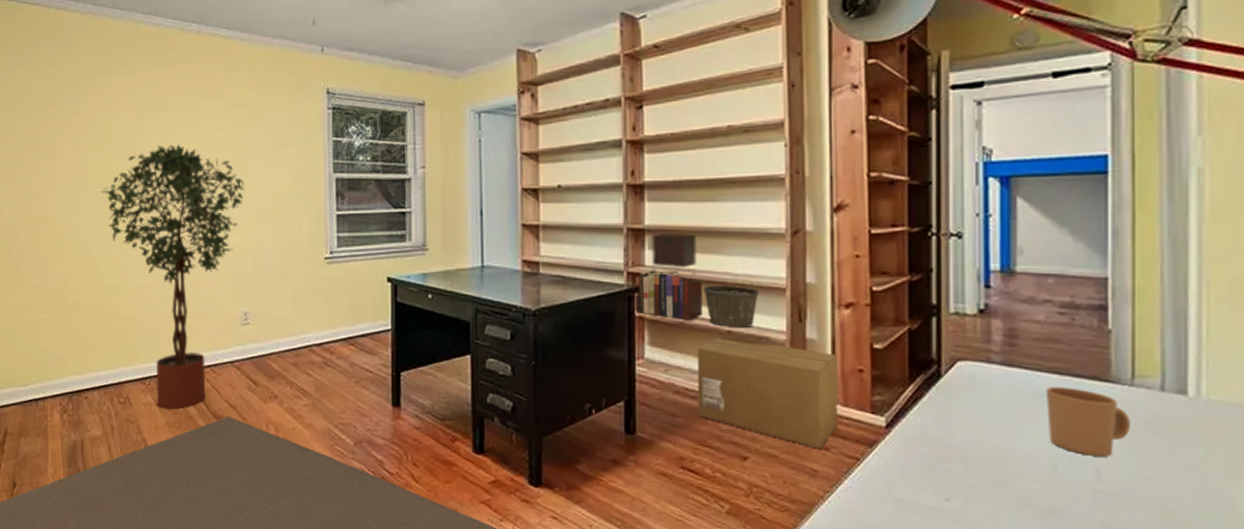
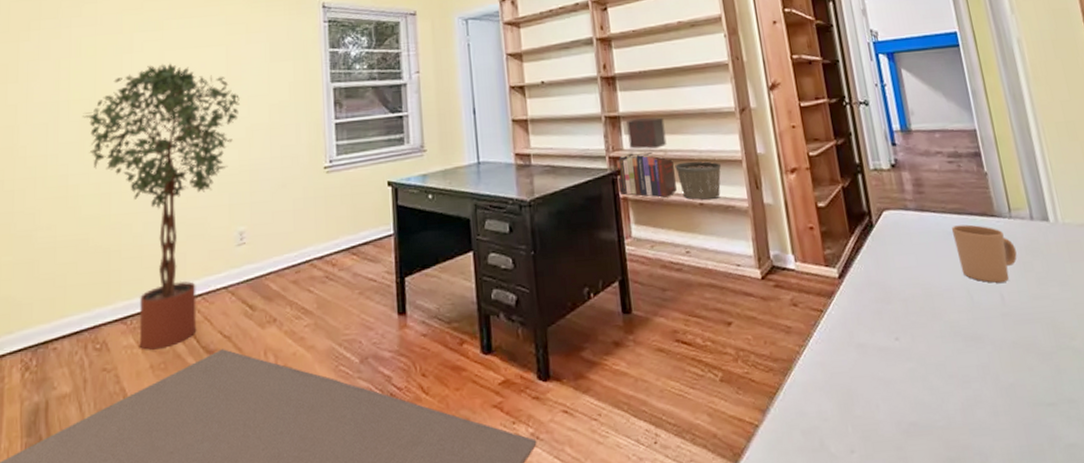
box: present [697,336,838,449] -> none [677,208,801,306]

